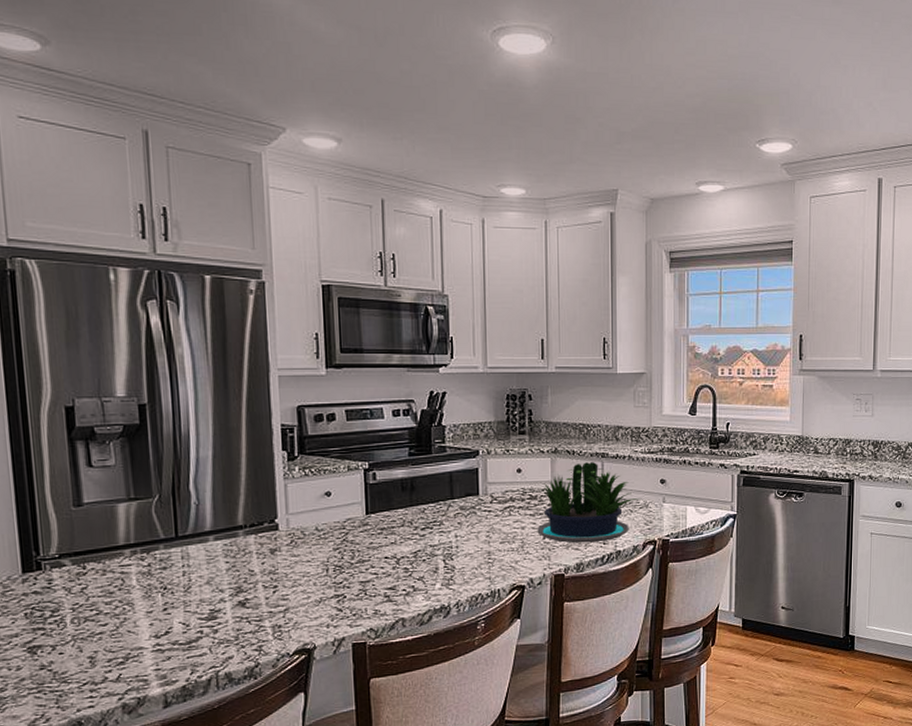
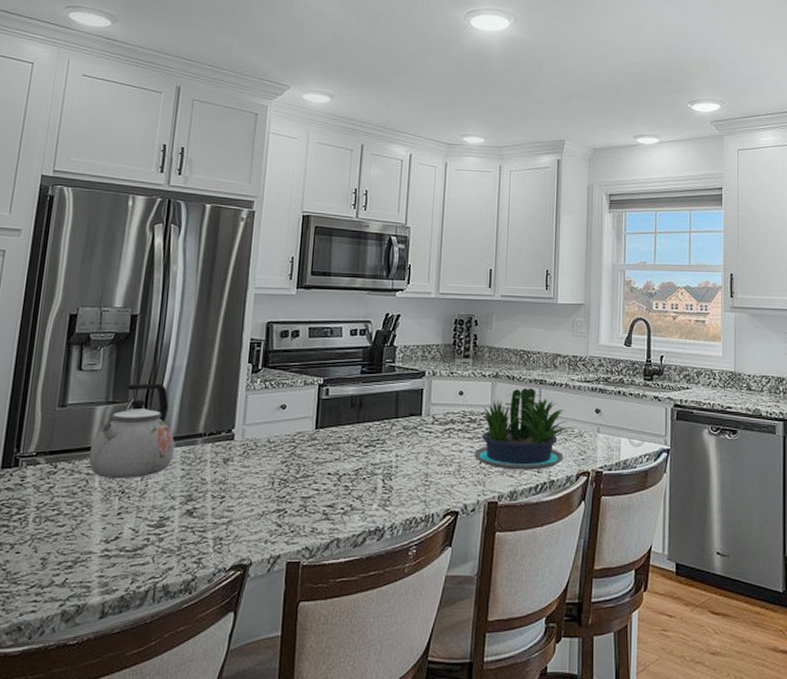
kettle: none [119,476,215,576] -> present [88,383,175,478]

